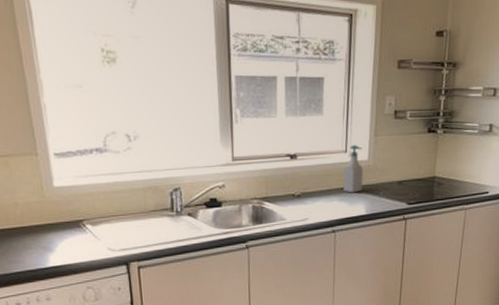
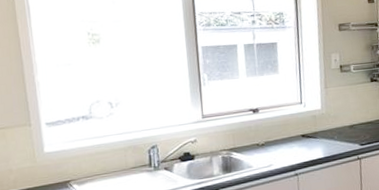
soap bottle: present [343,145,363,193] -> none [300,97,319,139]

